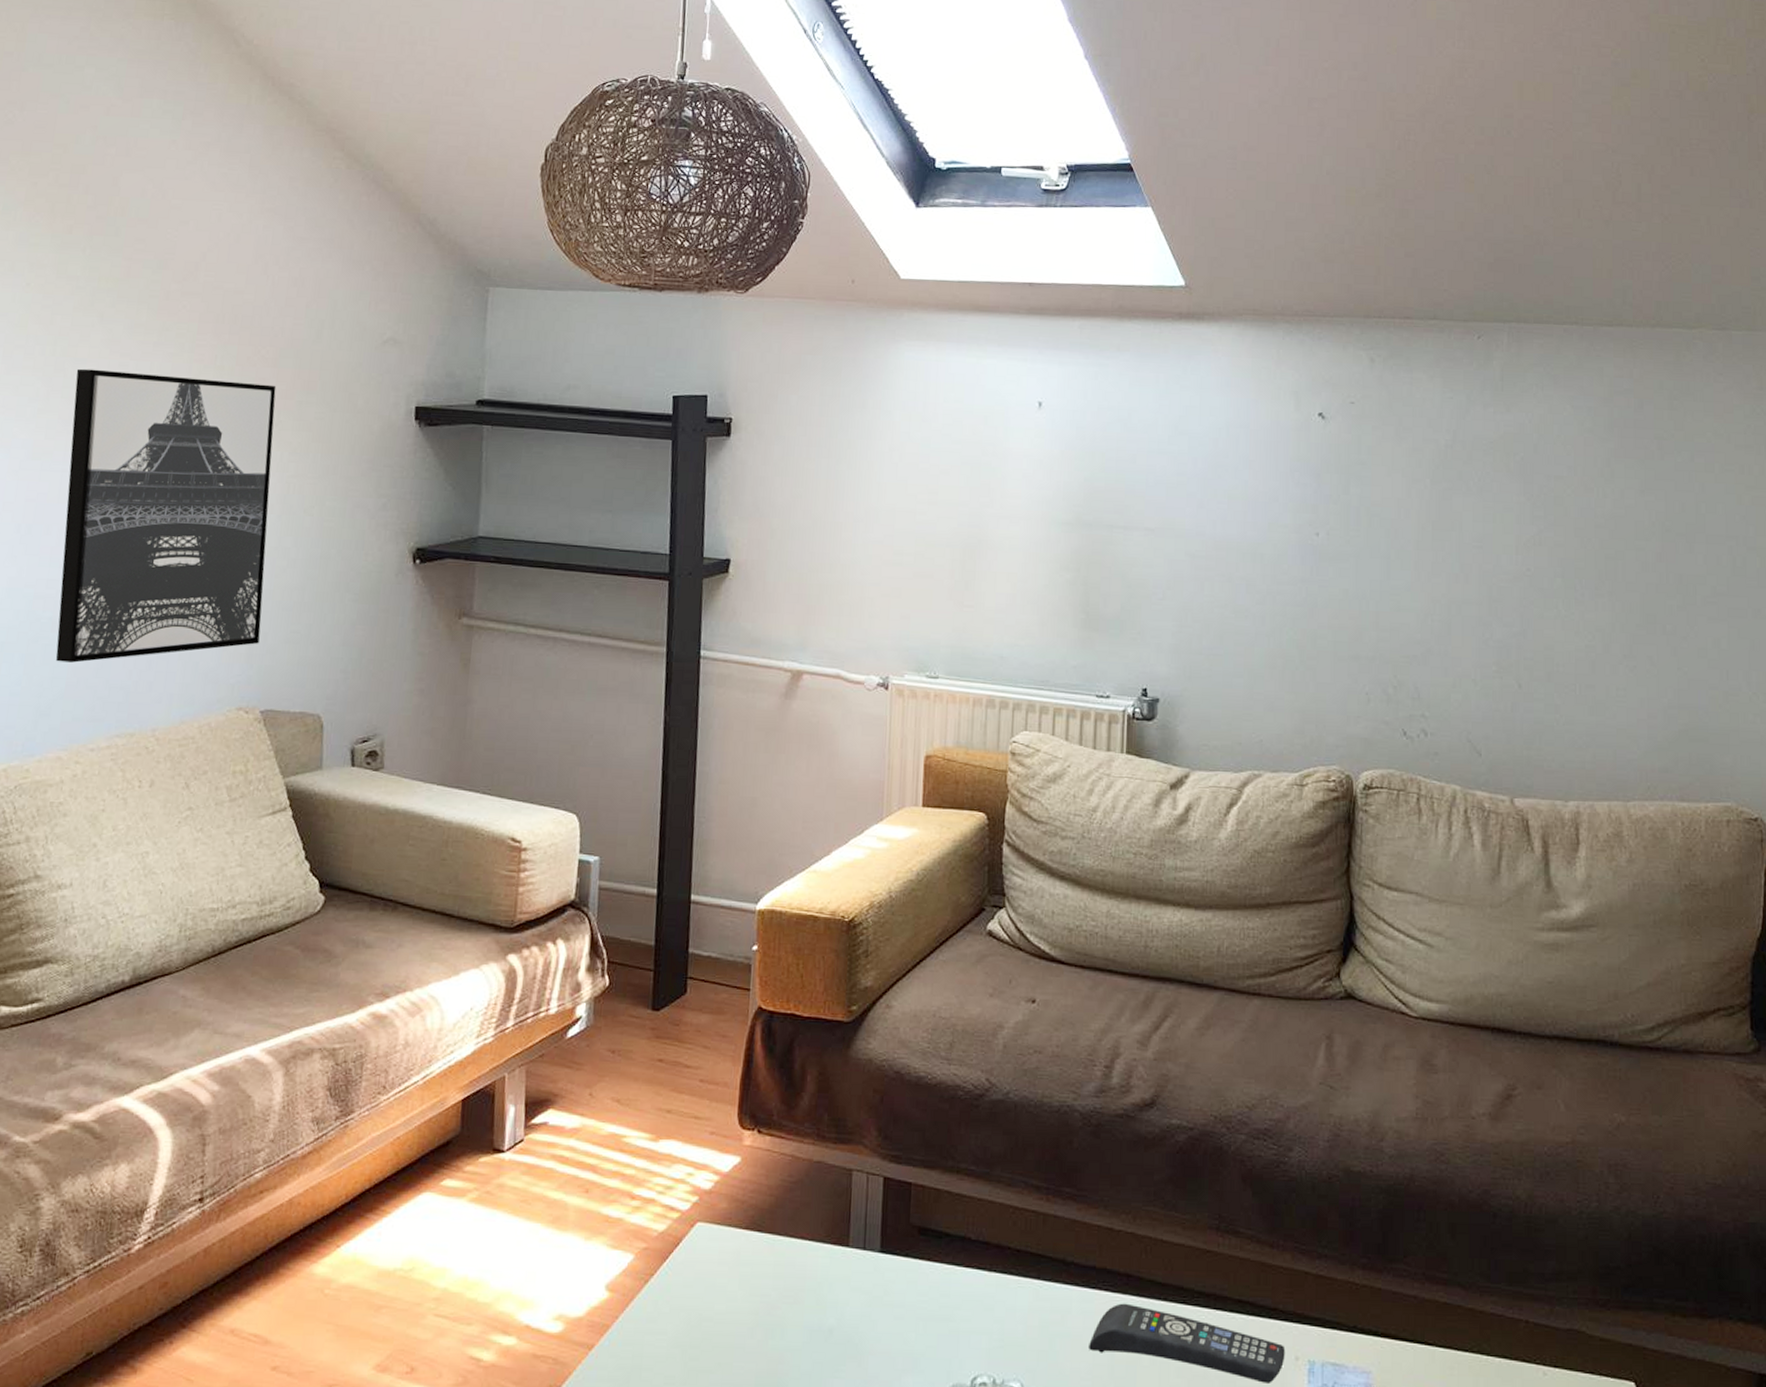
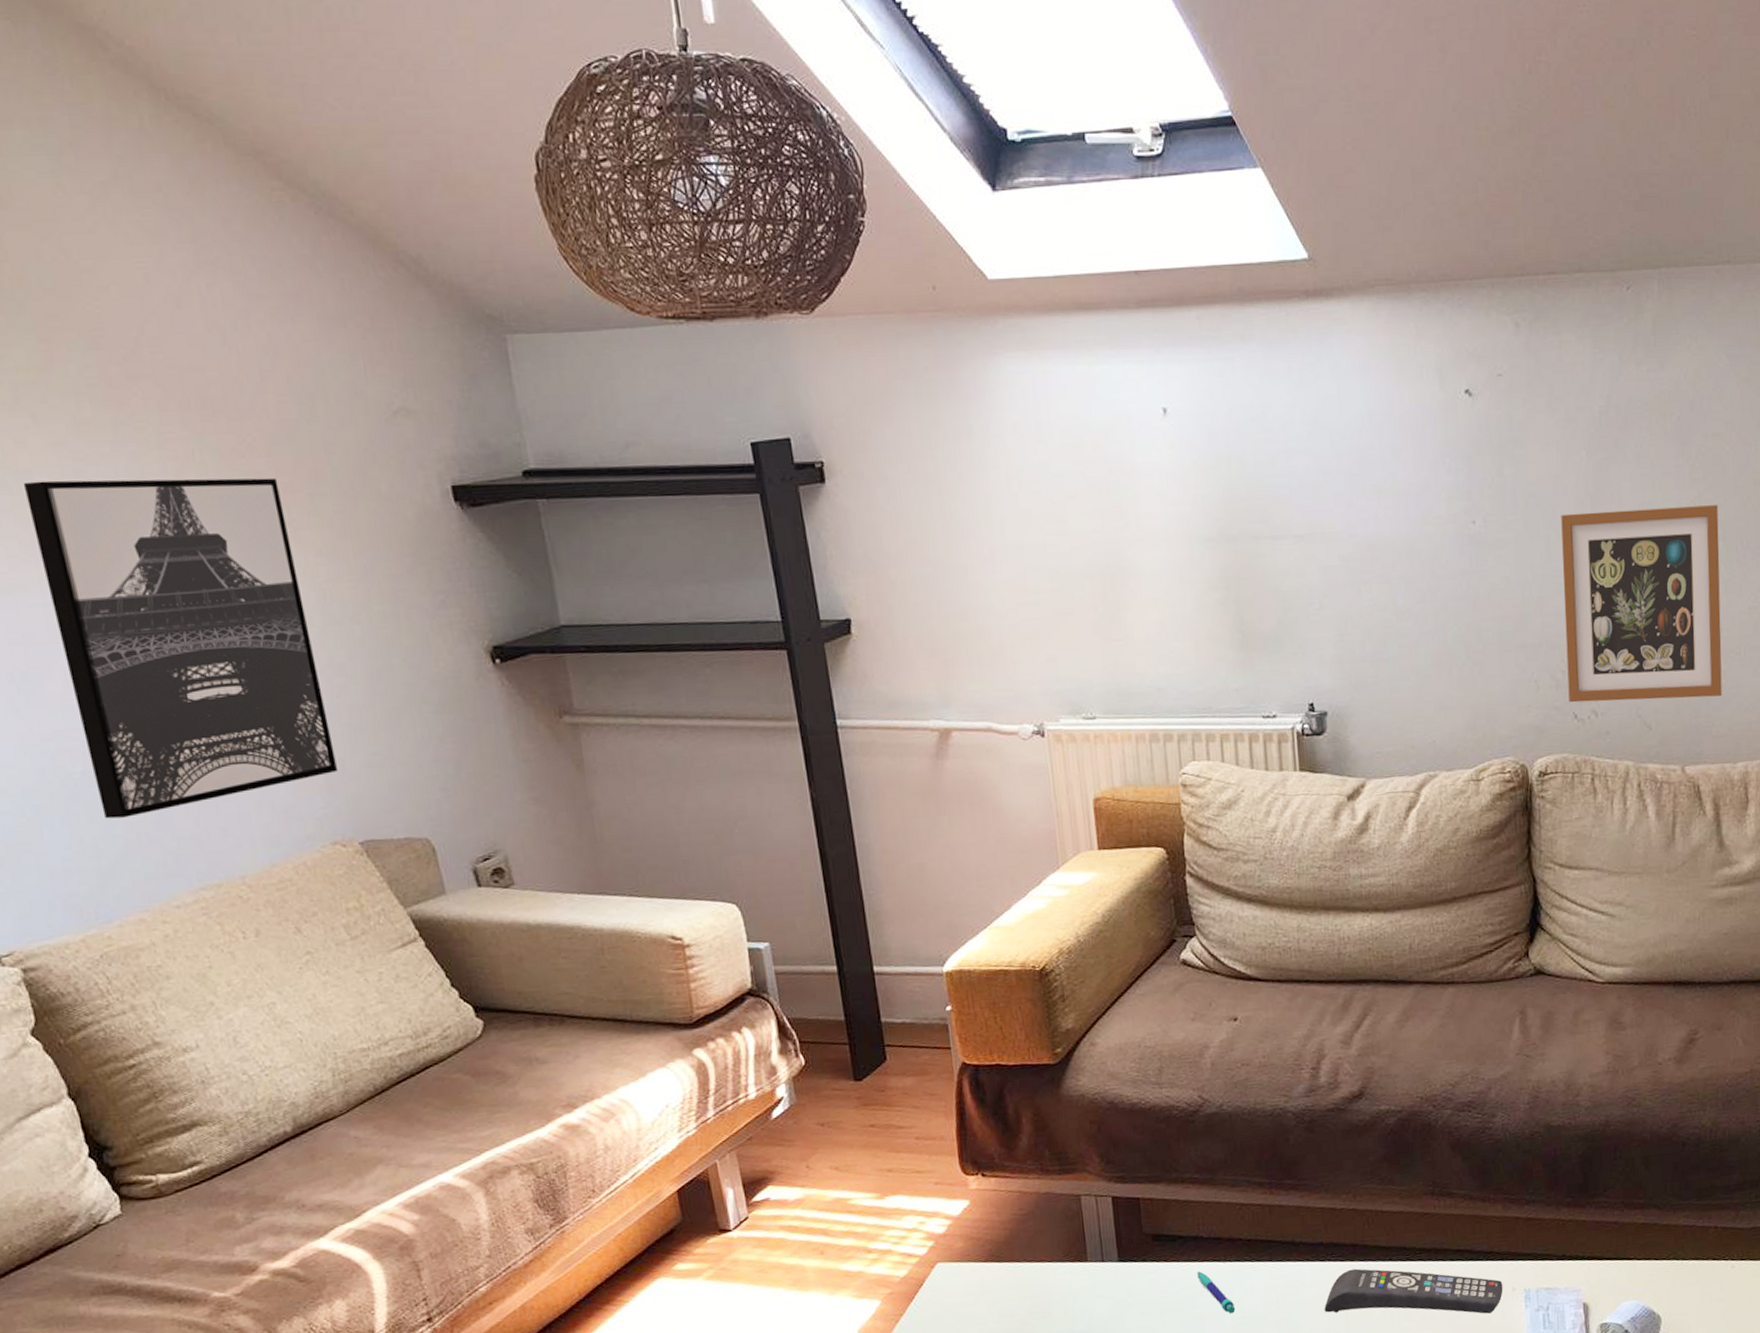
pen: none [959,1278,995,1334] -> present [1197,1271,1236,1314]
picture frame: none [1399,536,1558,731] -> present [1561,505,1722,703]

